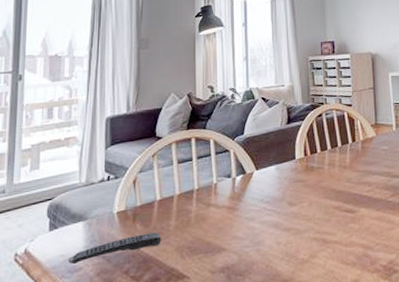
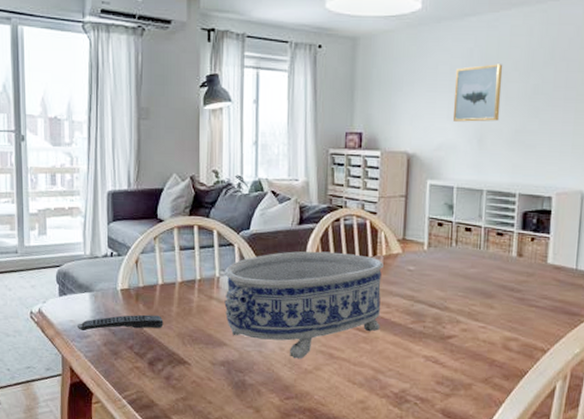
decorative bowl: none [222,143,365,251] -> present [224,251,383,359]

